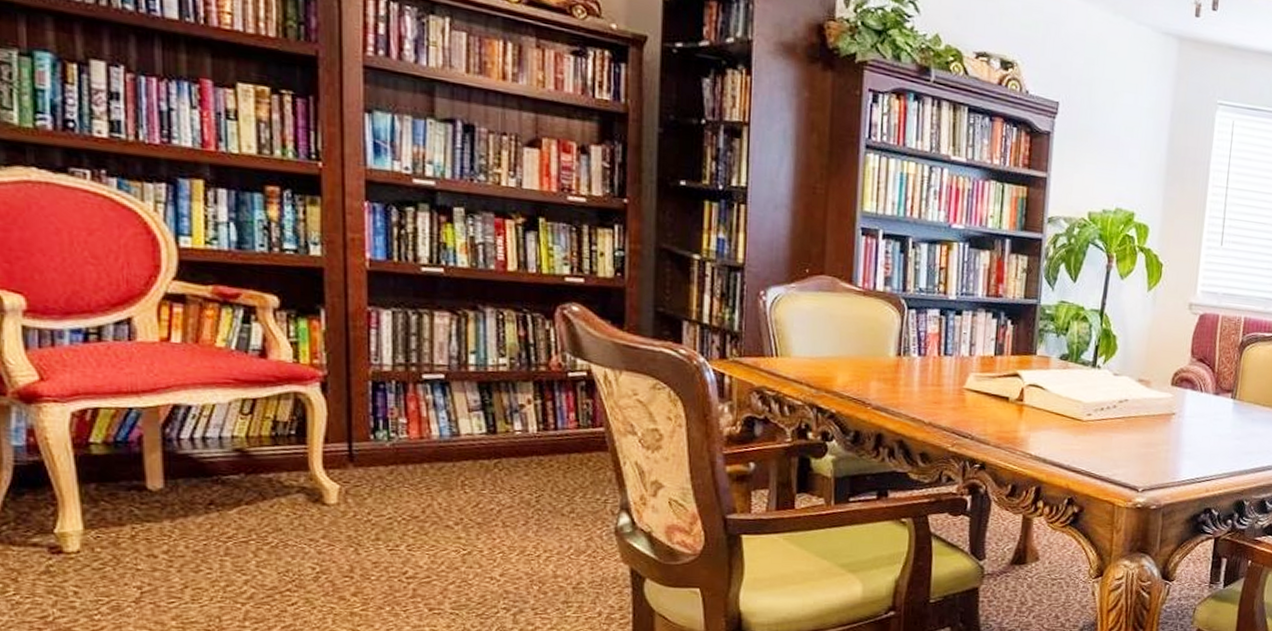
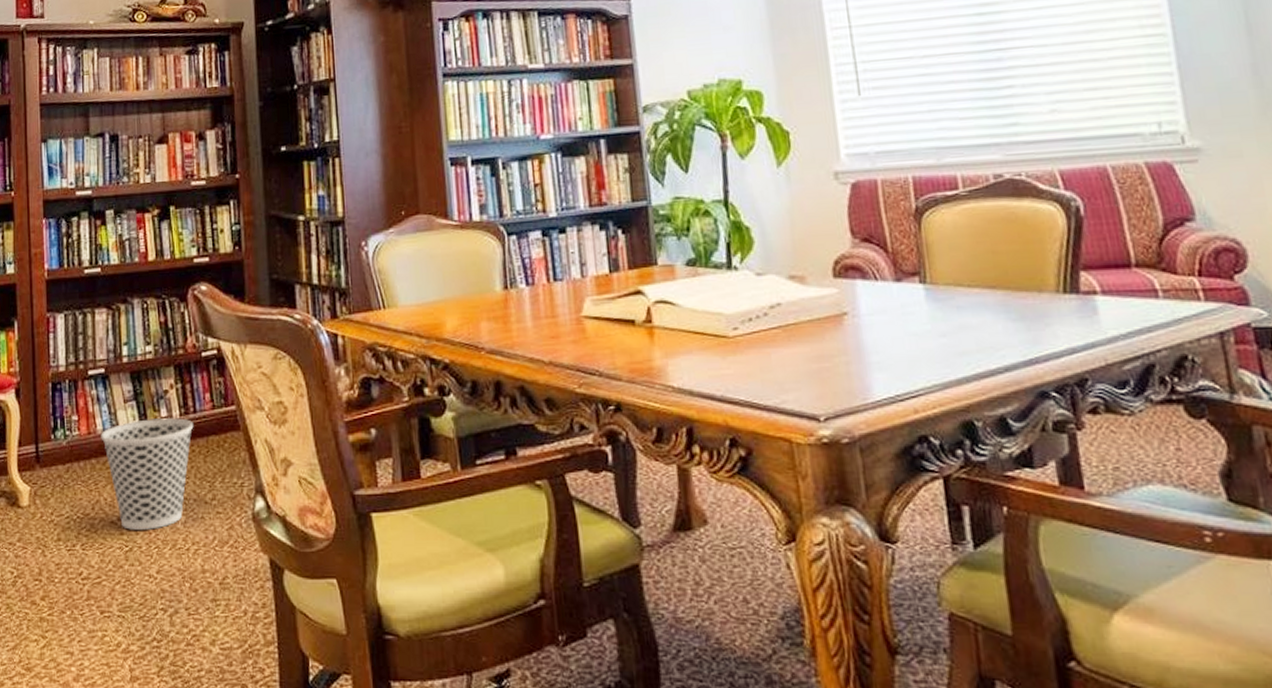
wastebasket: none [436,430,554,536] -> present [101,417,194,530]

